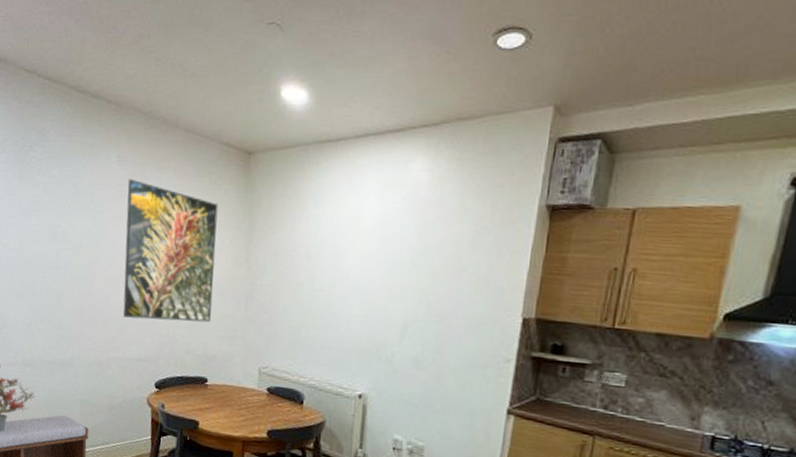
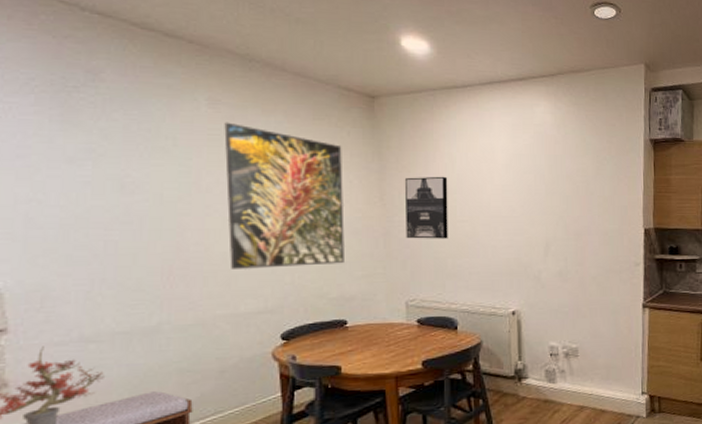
wall art: none [265,239,311,308] -> present [404,176,448,239]

